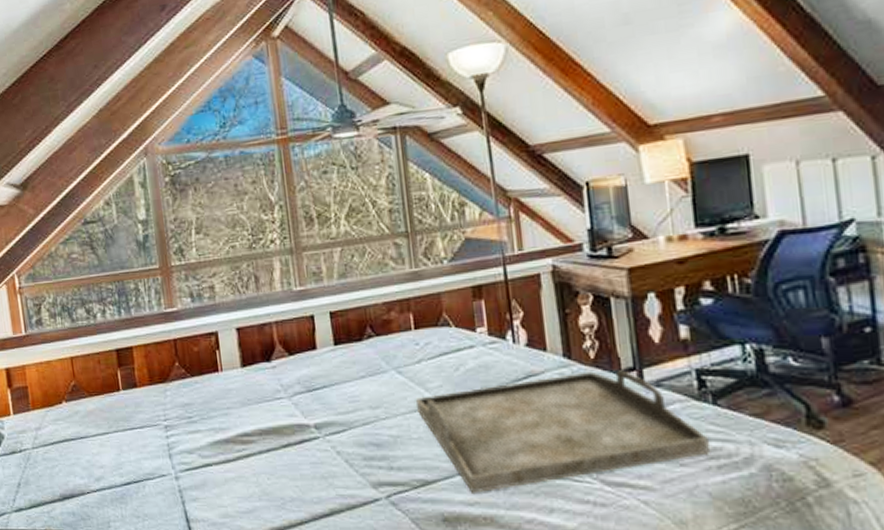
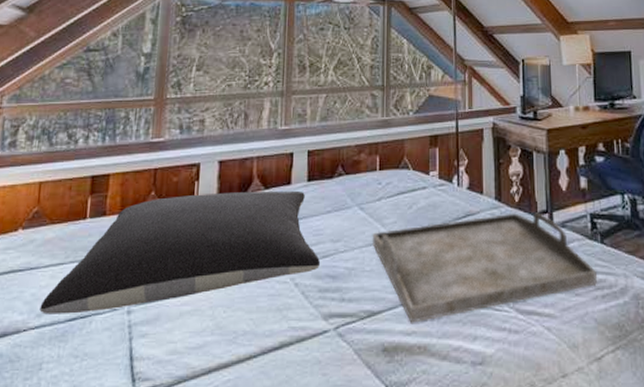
pillow: none [96,355,362,479] -> present [39,190,321,315]

